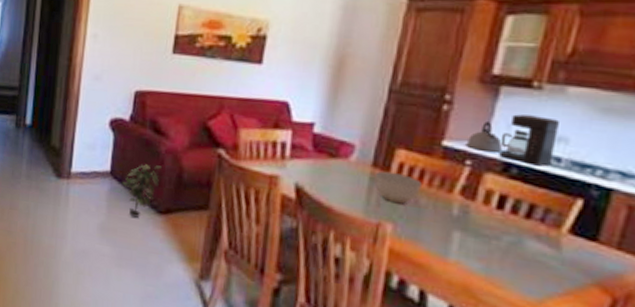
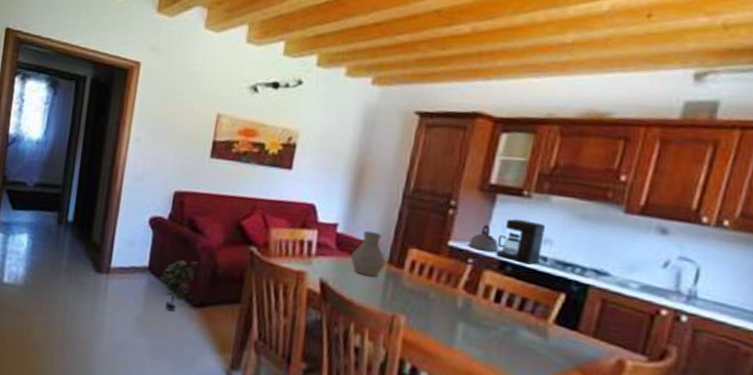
vase: none [329,130,370,182] -> present [350,230,386,277]
bowl: present [374,171,423,204] -> none [390,268,432,298]

